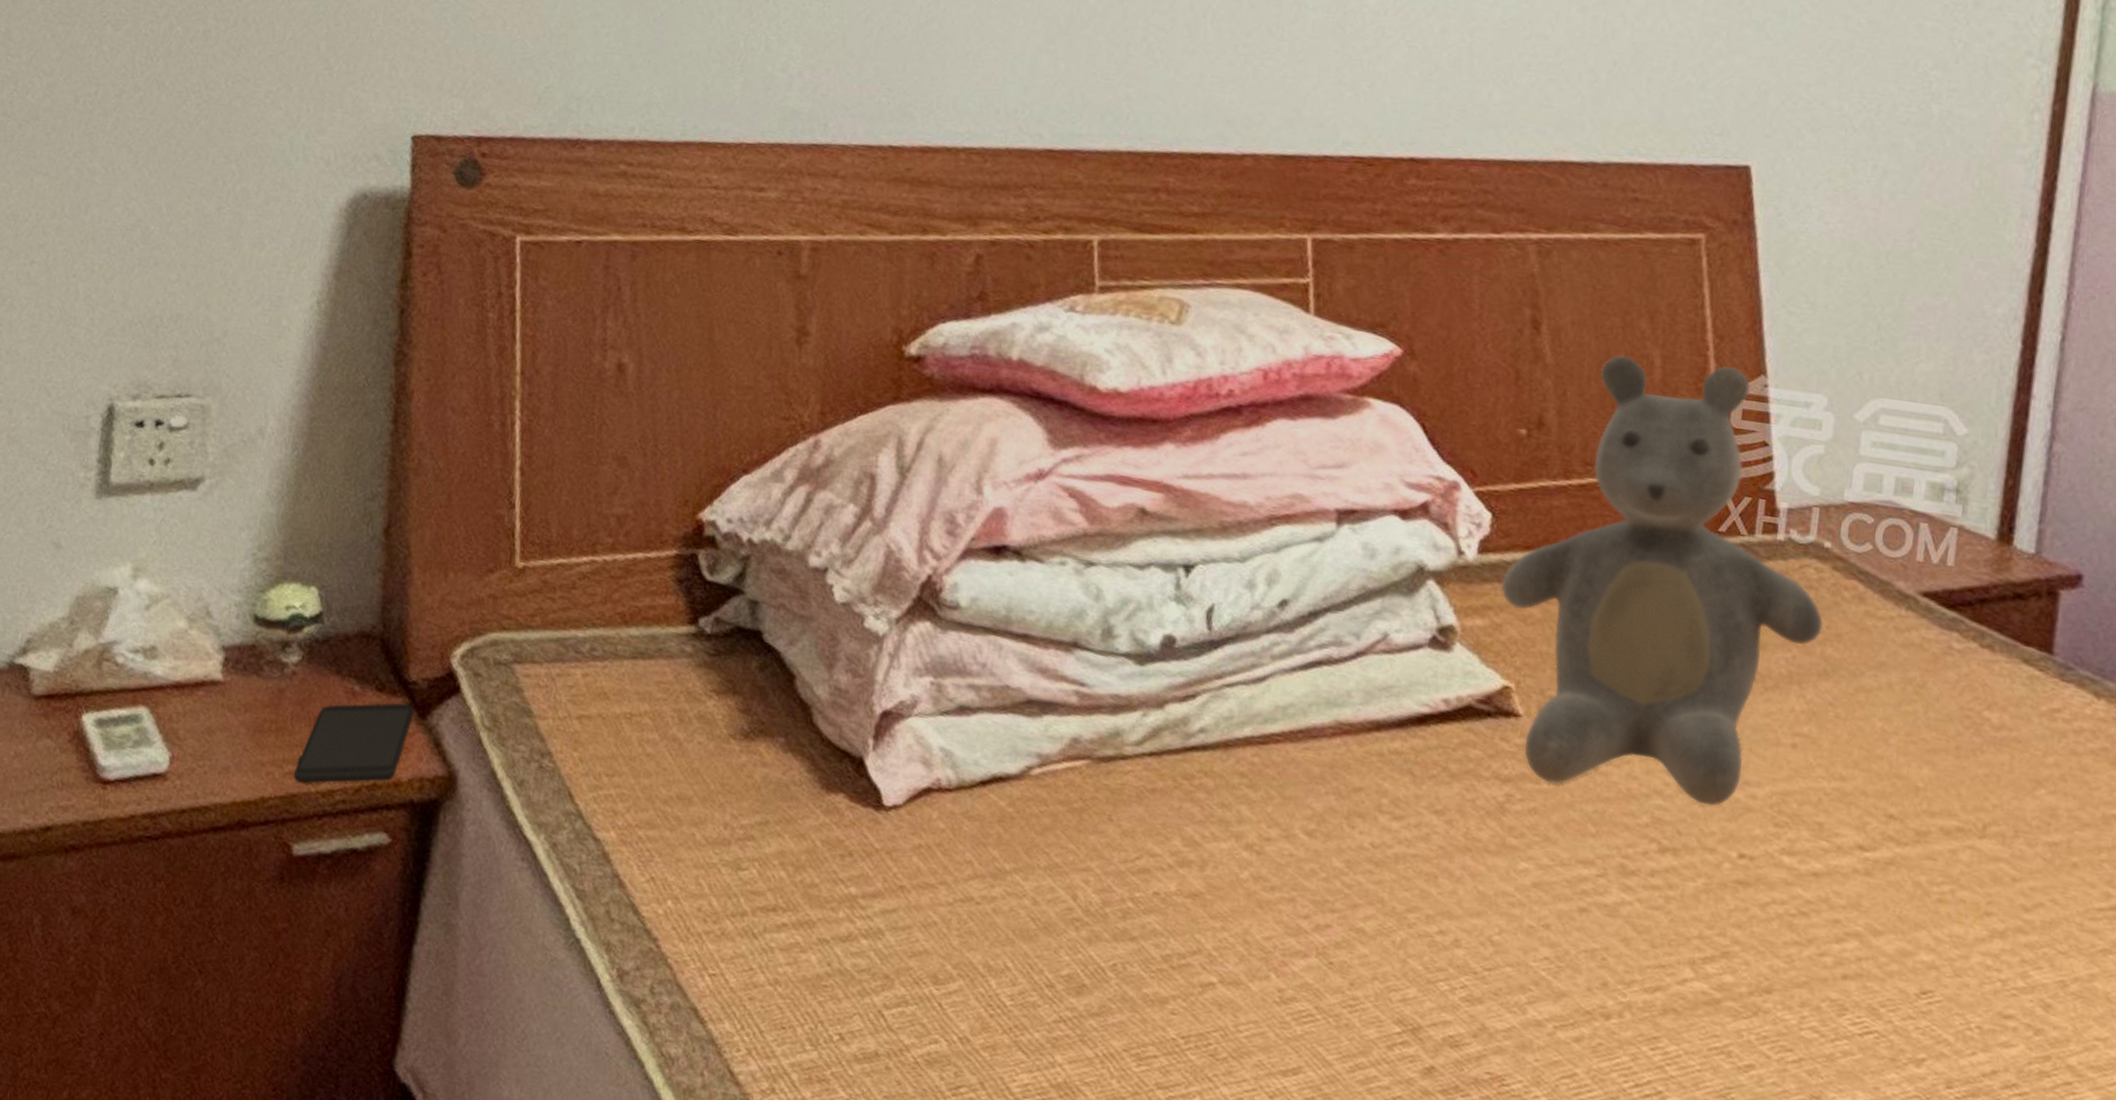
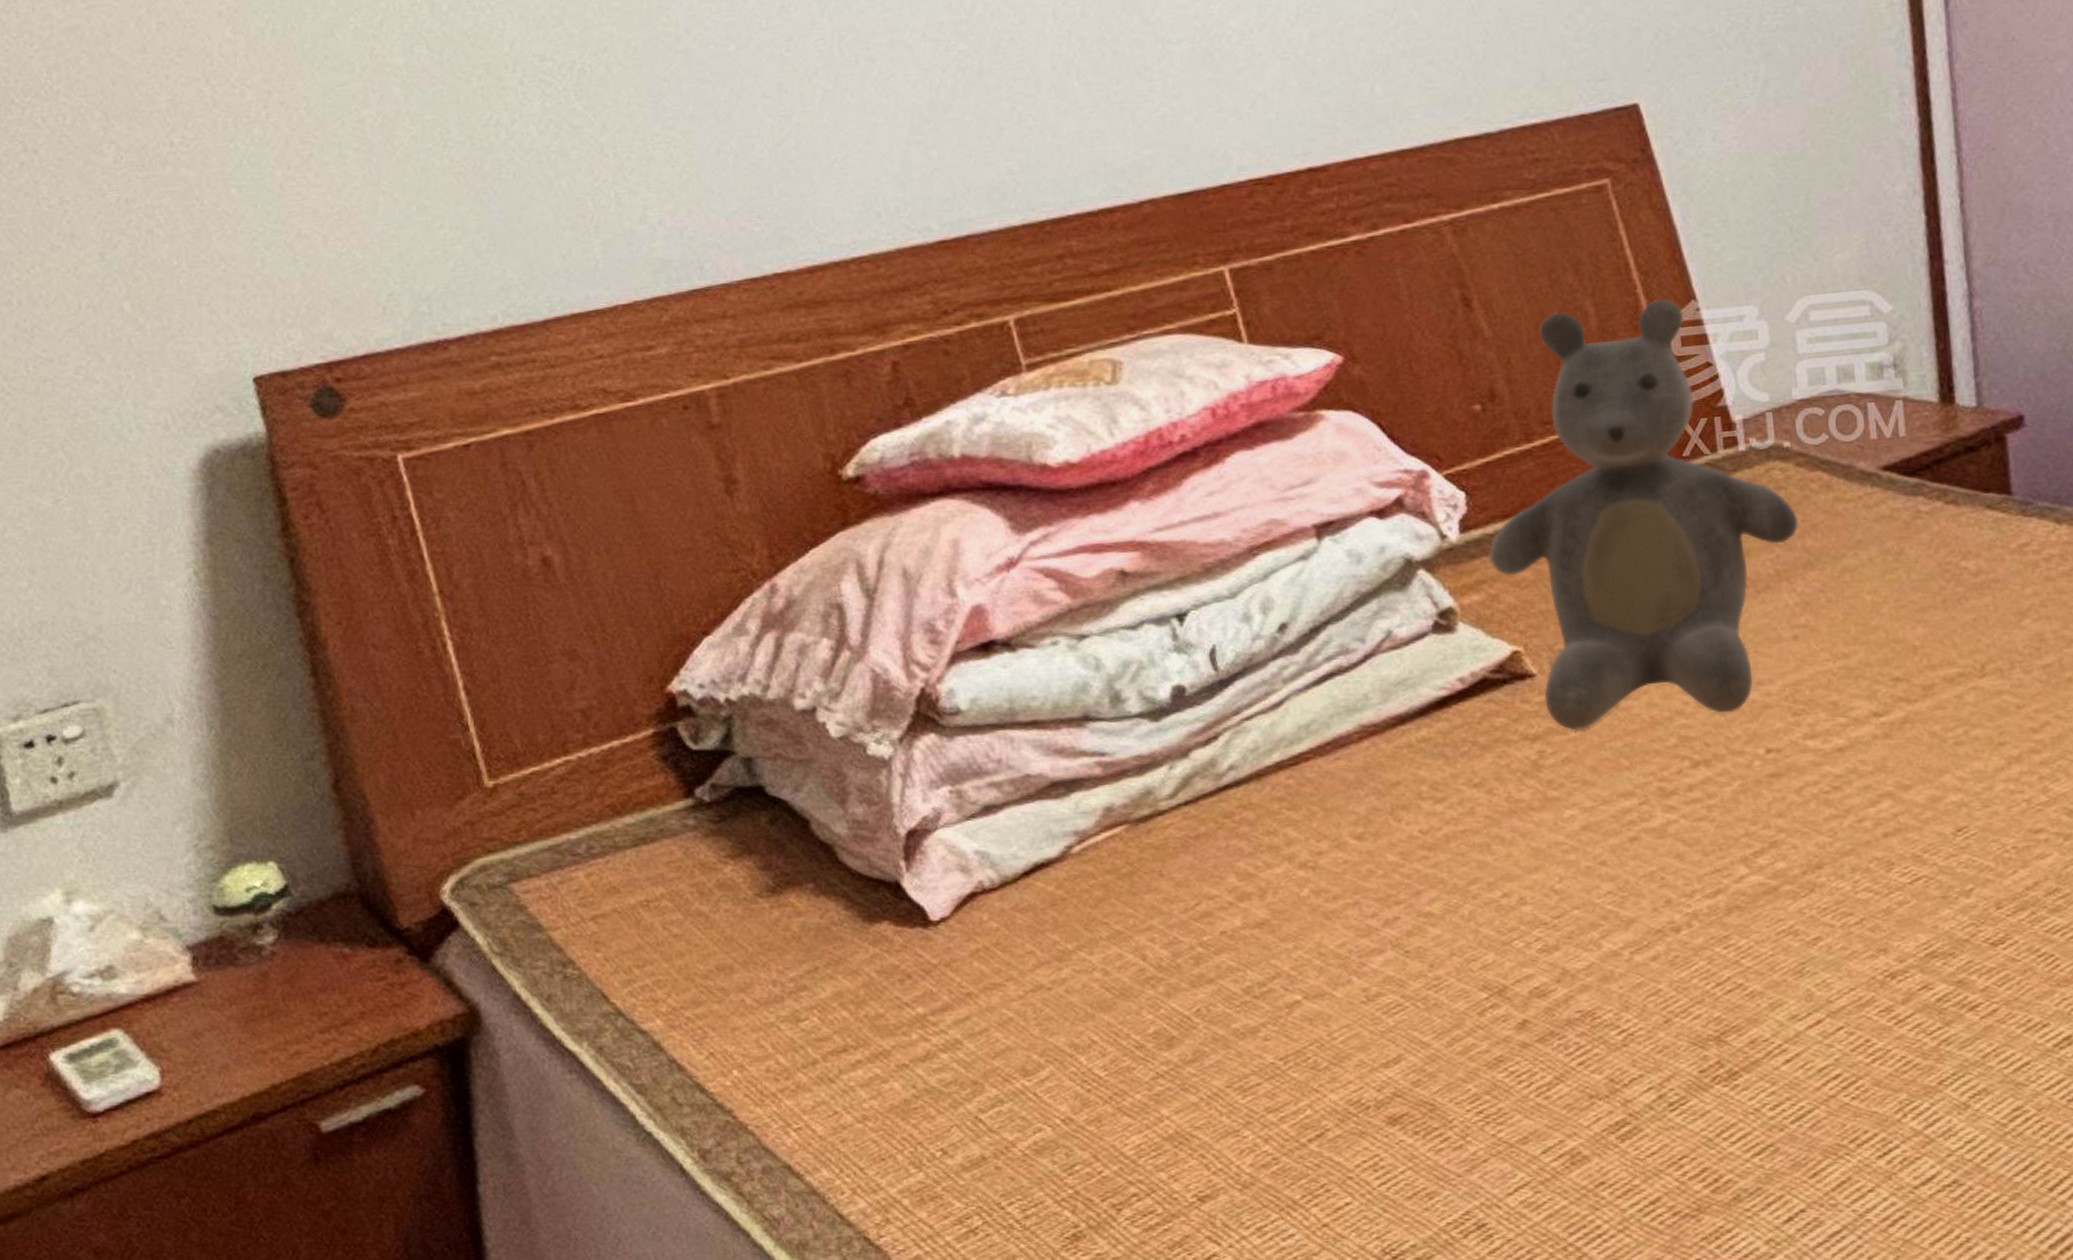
mobile phone: present [293,703,415,783] -> none [300,951,416,1060]

